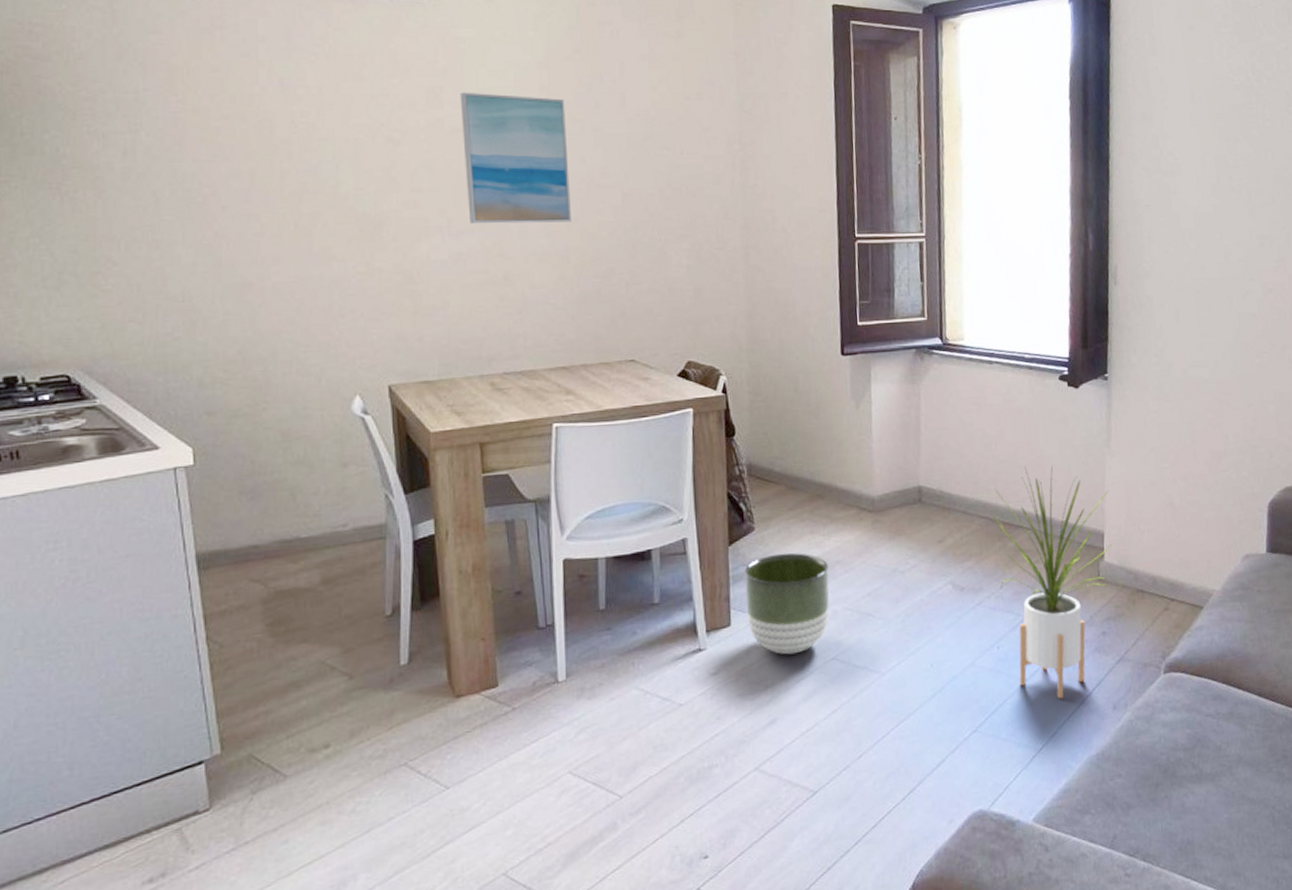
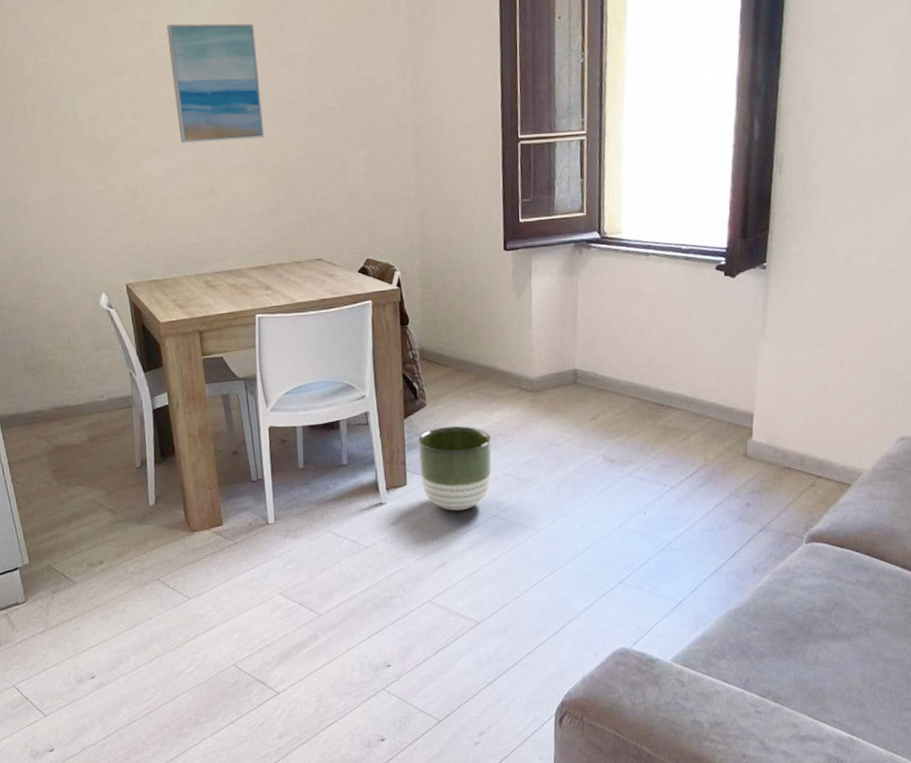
house plant: present [992,465,1113,699] -> none [644,351,762,560]

